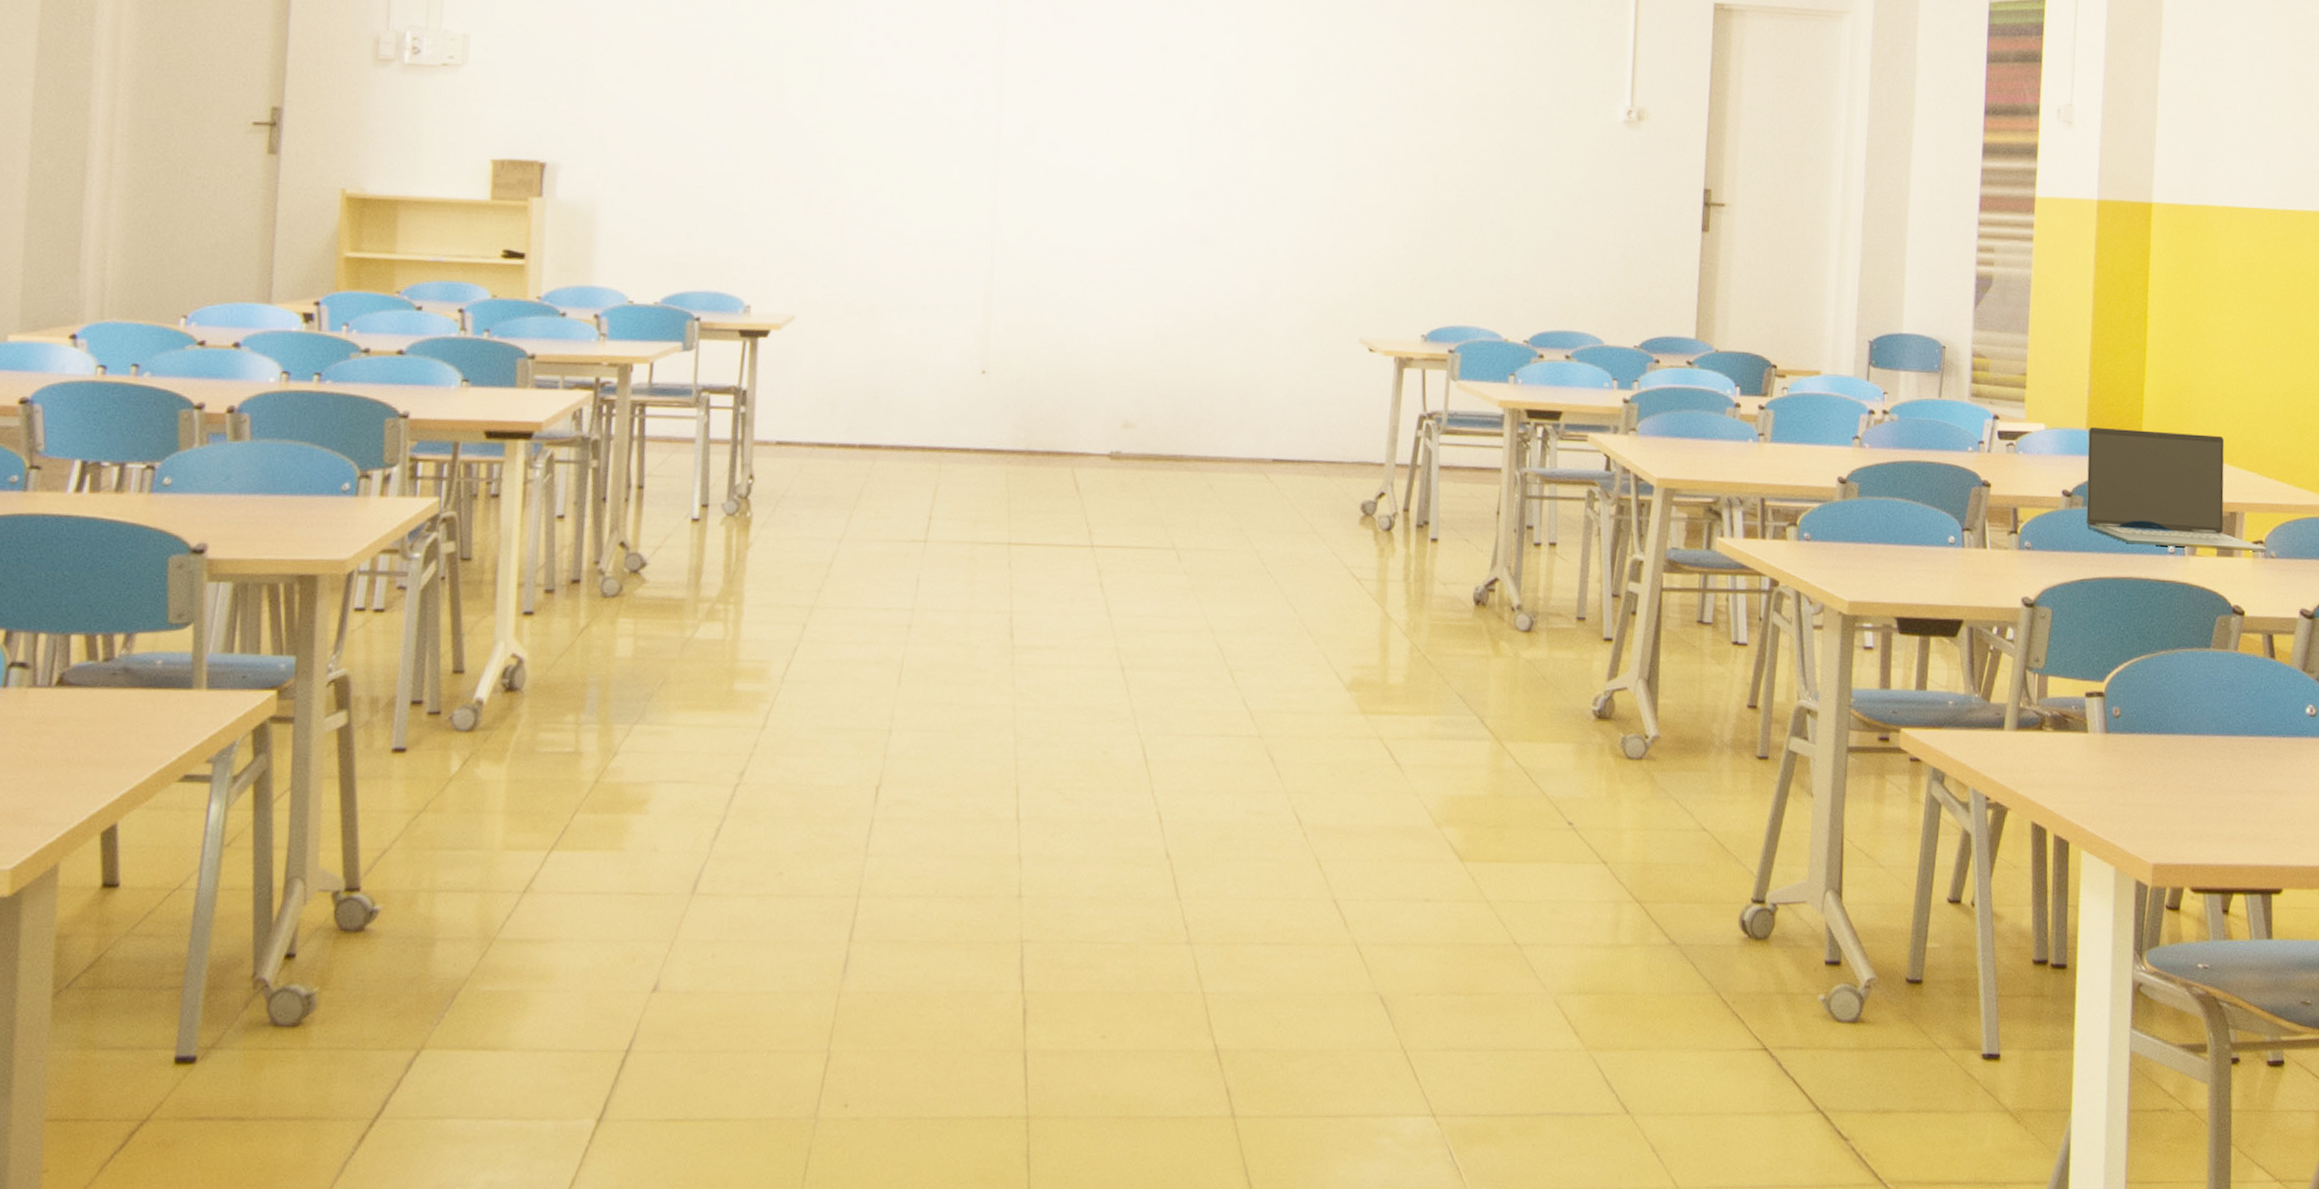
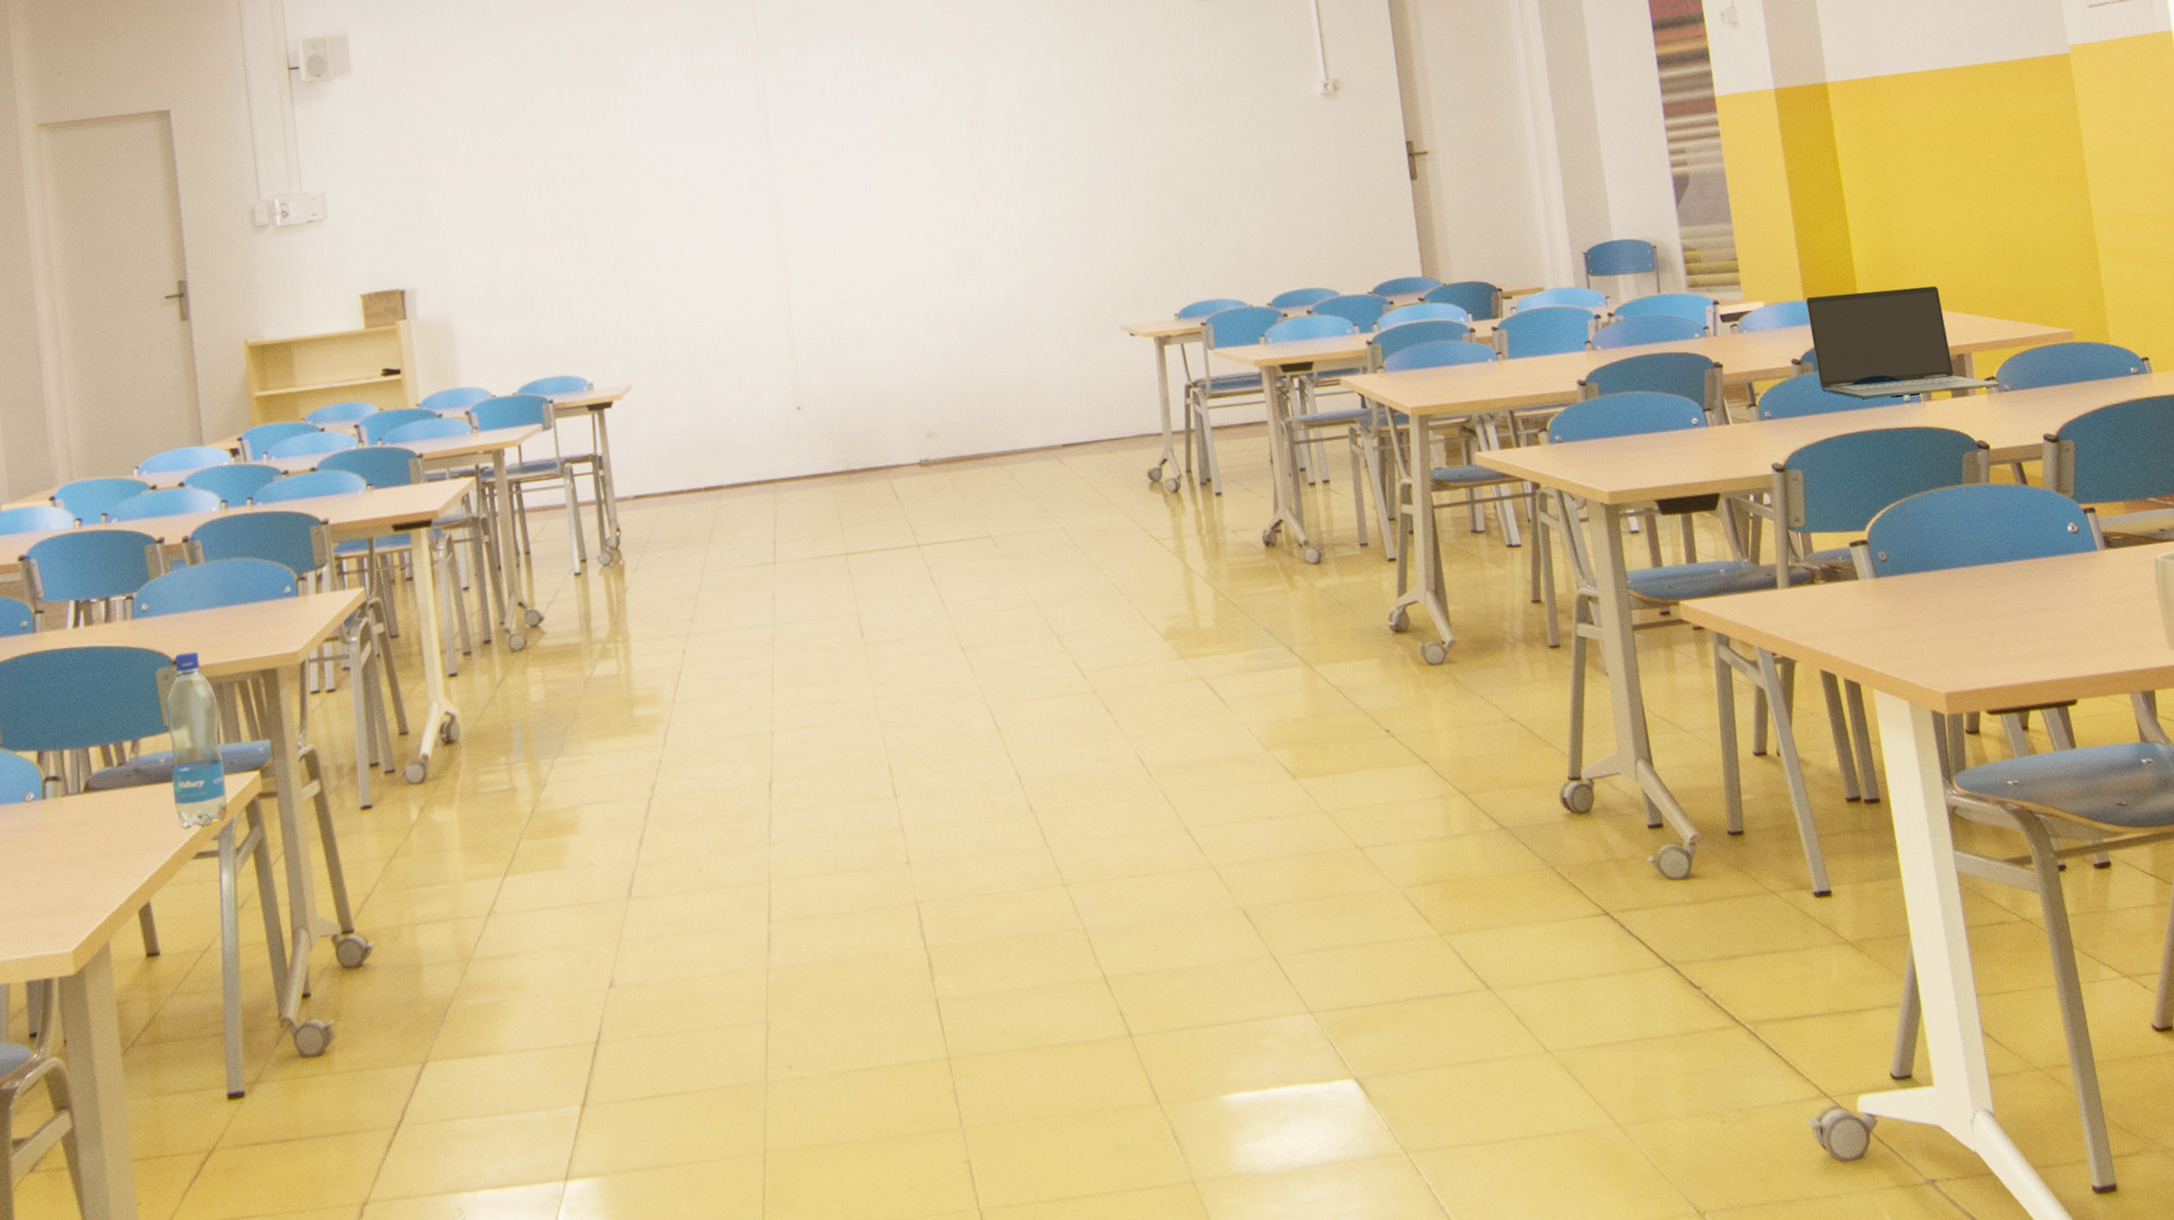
bottle: none [165,541,239,746] -> present [165,651,228,829]

